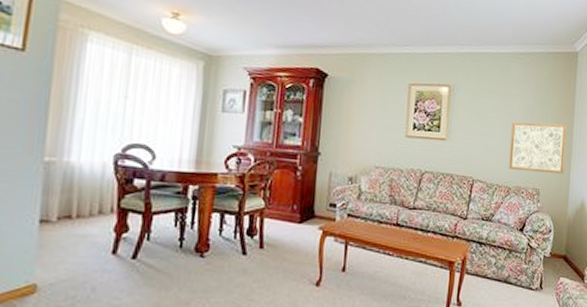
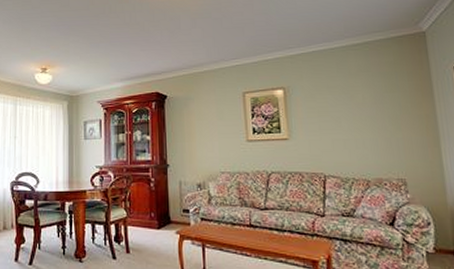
wall art: present [509,122,567,174] -> none [358,107,434,162]

